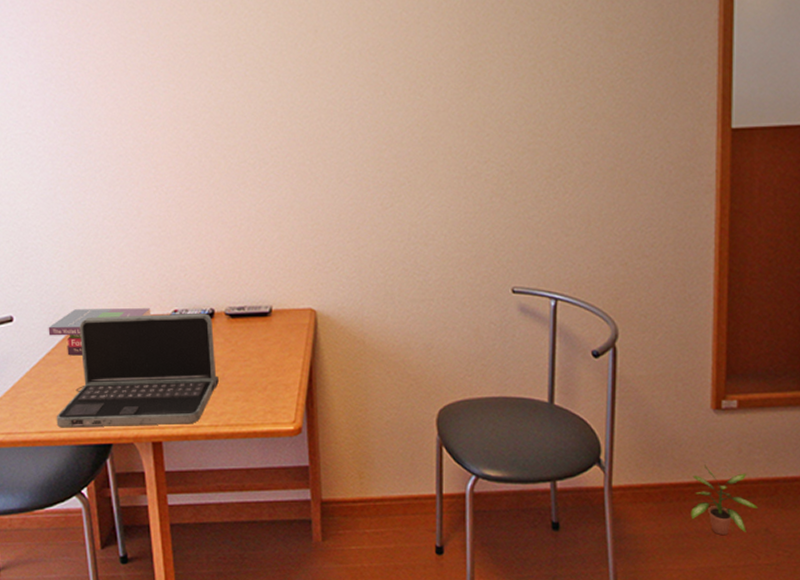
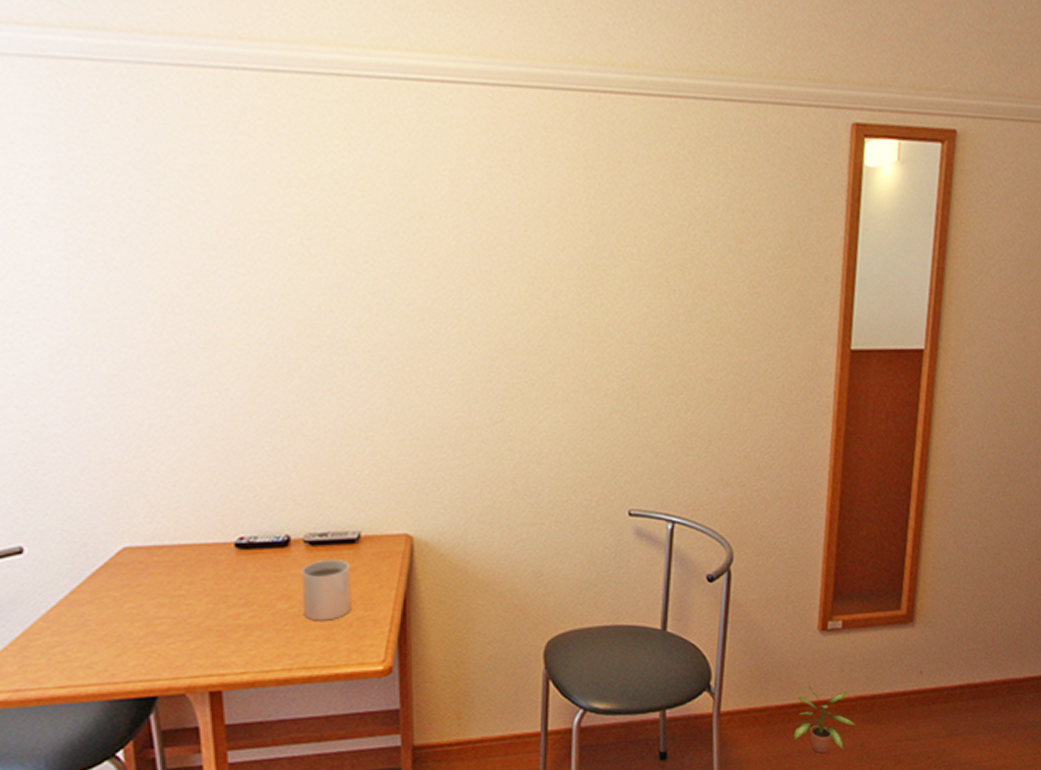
books: present [48,308,152,356] -> none [72,535,211,594]
laptop: present [56,312,219,428] -> none [82,540,294,681]
mug: none [223,329,266,384] -> present [301,559,352,621]

